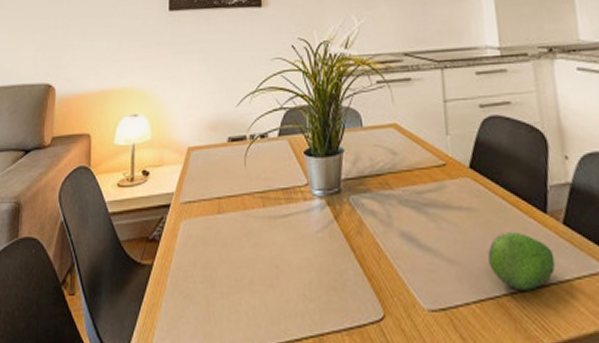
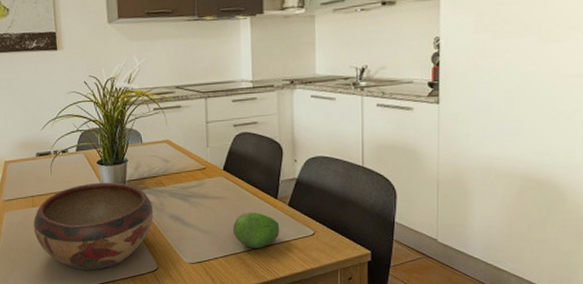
decorative bowl: none [216,180,378,315] -> present [33,182,154,270]

